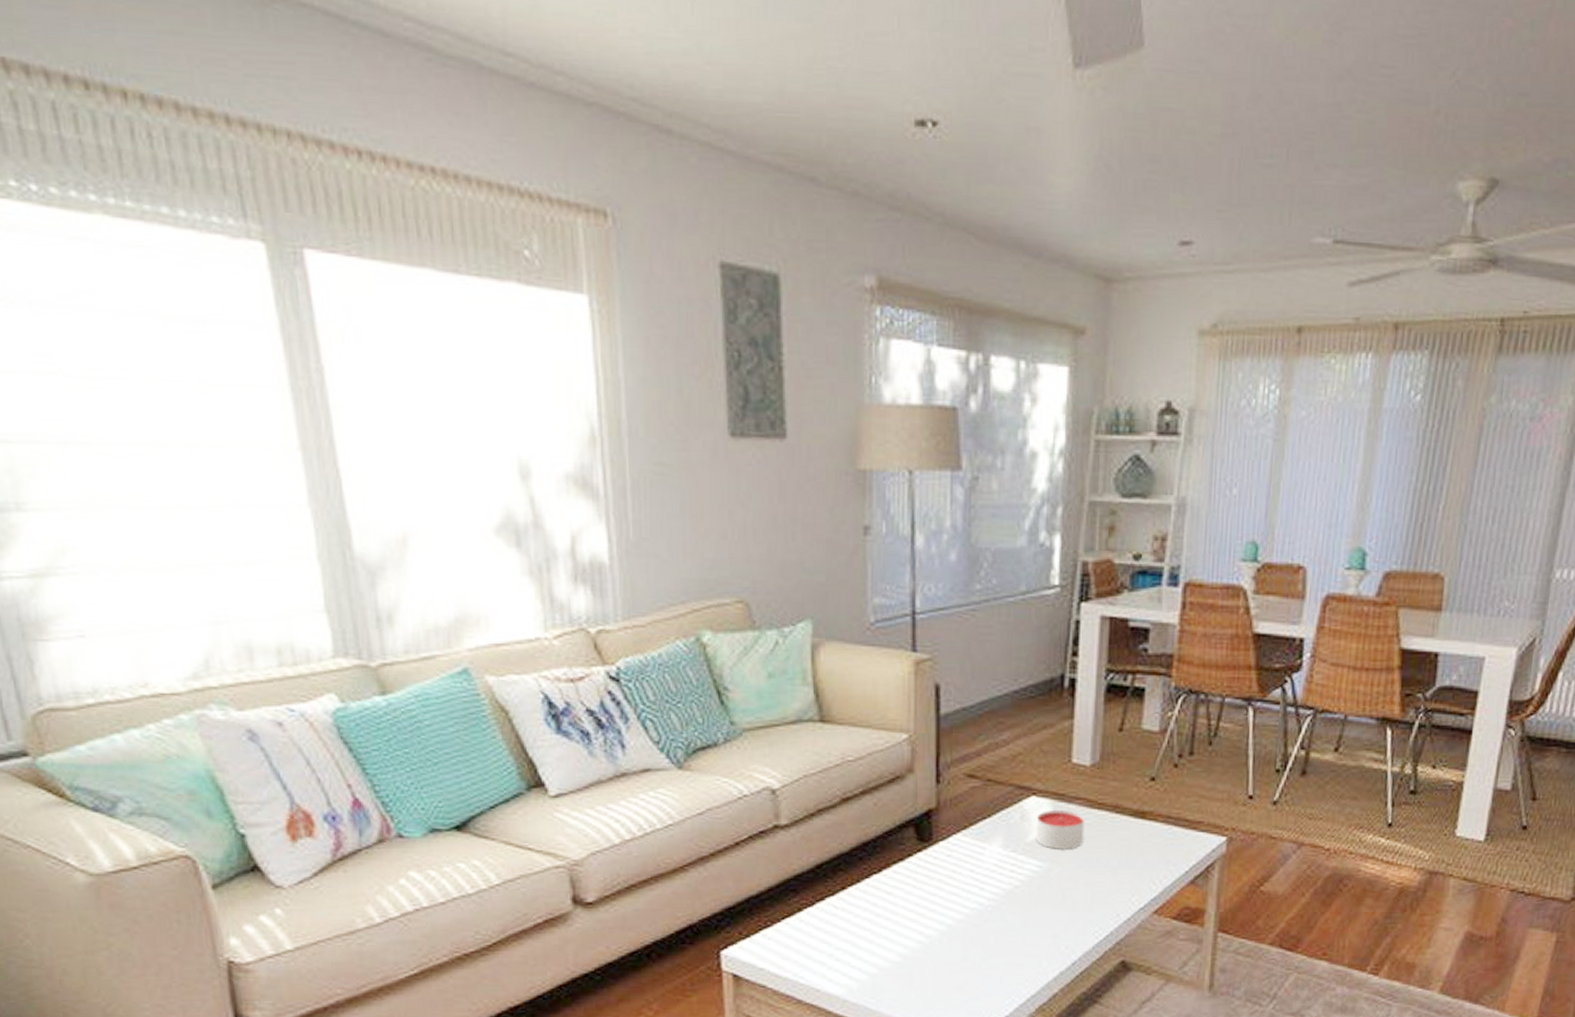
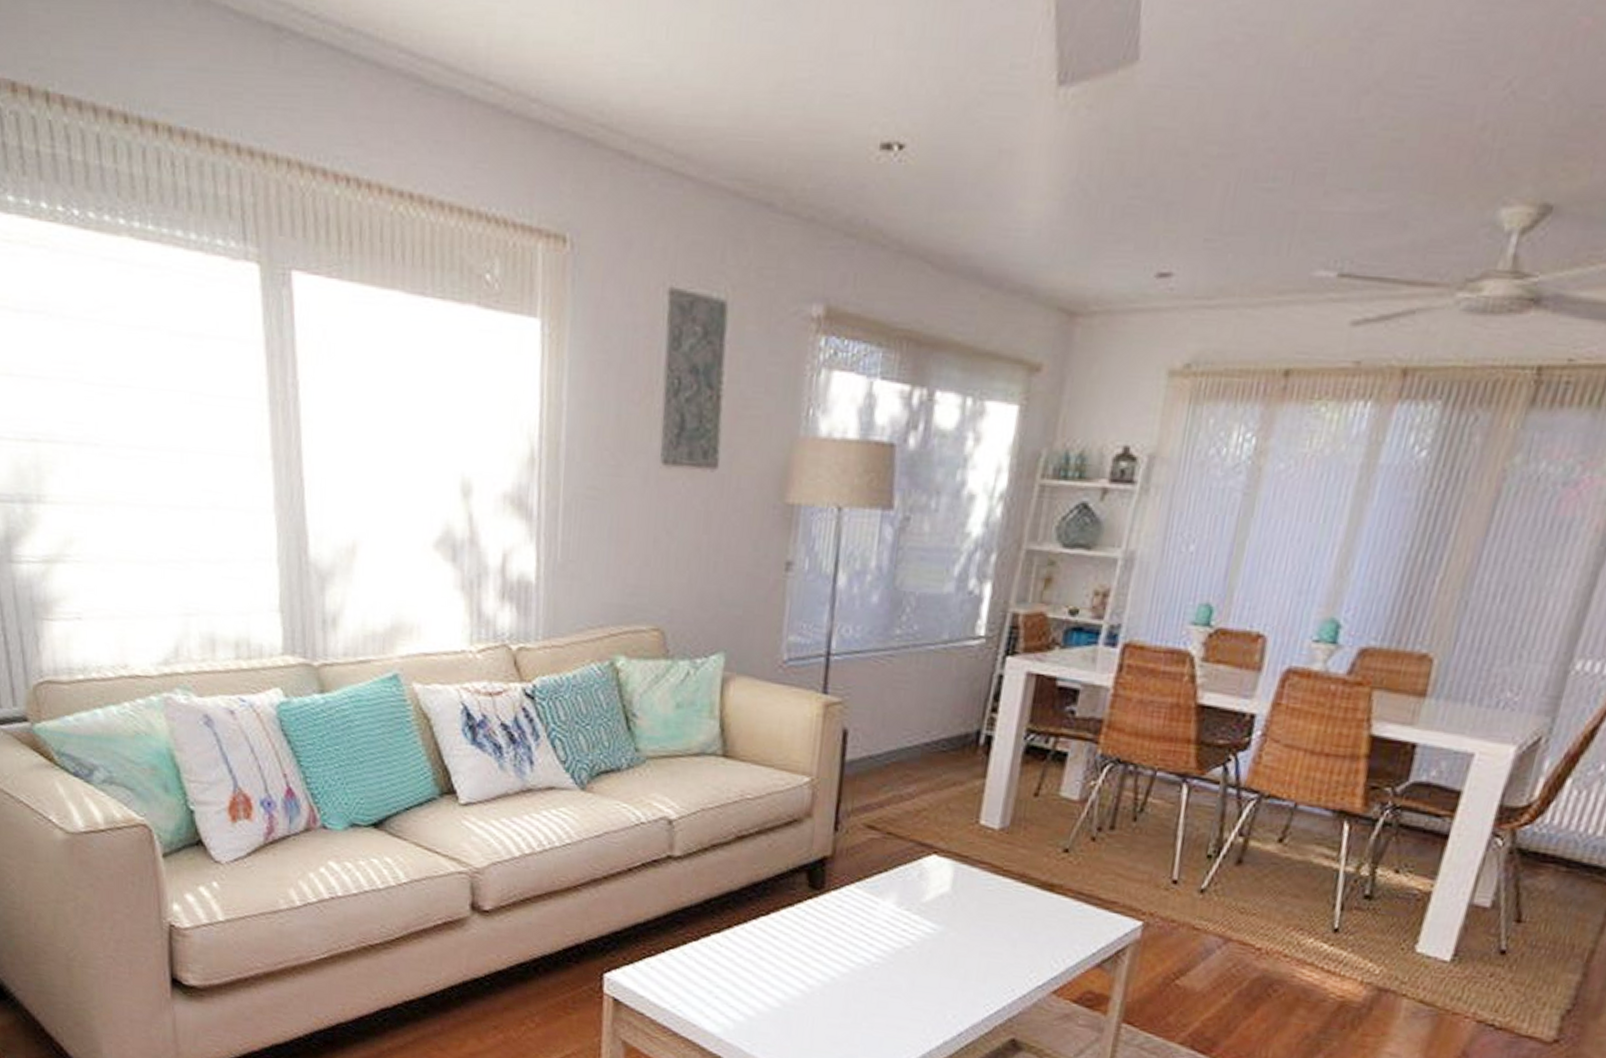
candle: present [1035,811,1085,849] -> none [932,871,987,915]

